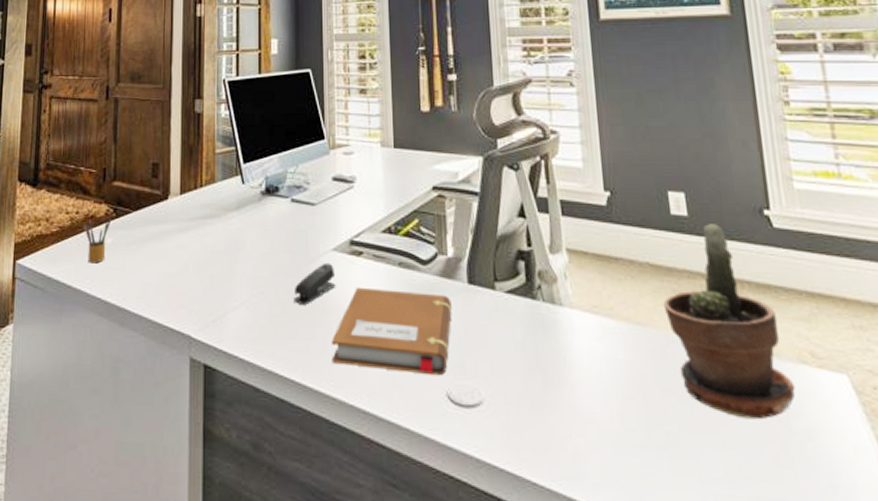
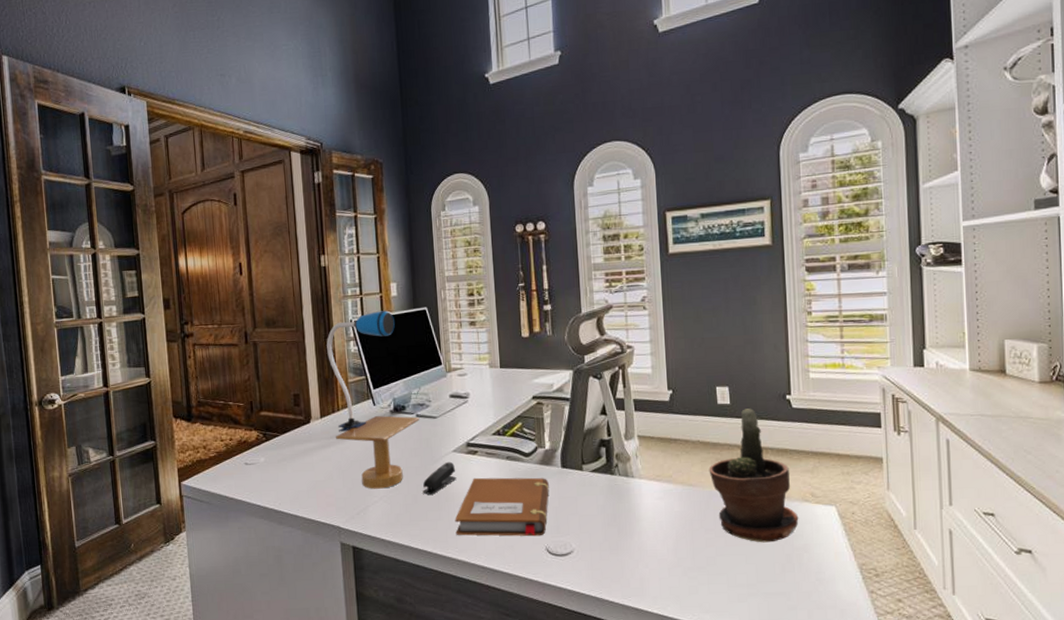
pencil box: present [83,218,112,264] -> none [237,442,263,479]
desk lamp: none [195,70,295,291] -> present [326,310,420,489]

